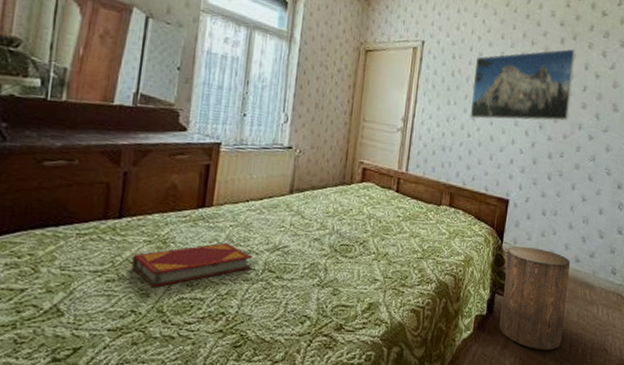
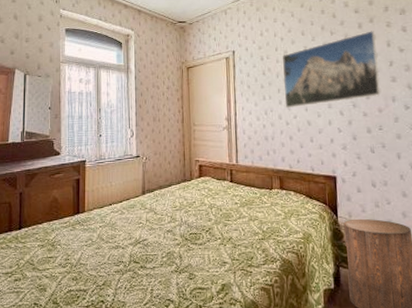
hardback book: present [131,242,252,288] -> none [31,241,120,283]

